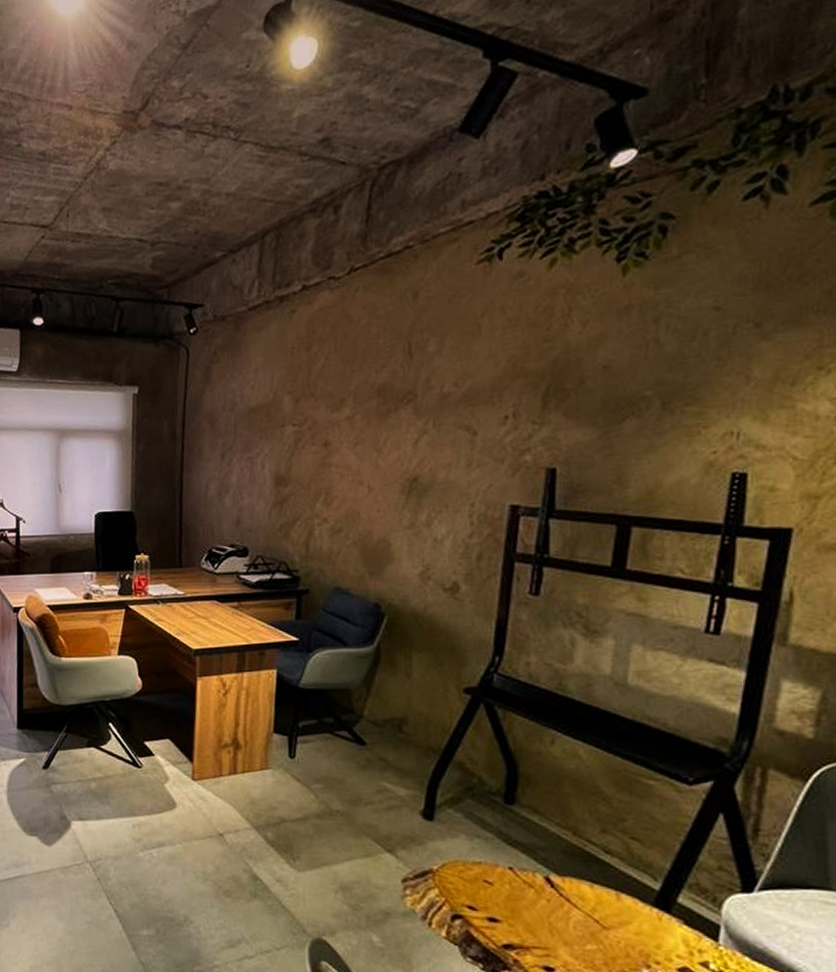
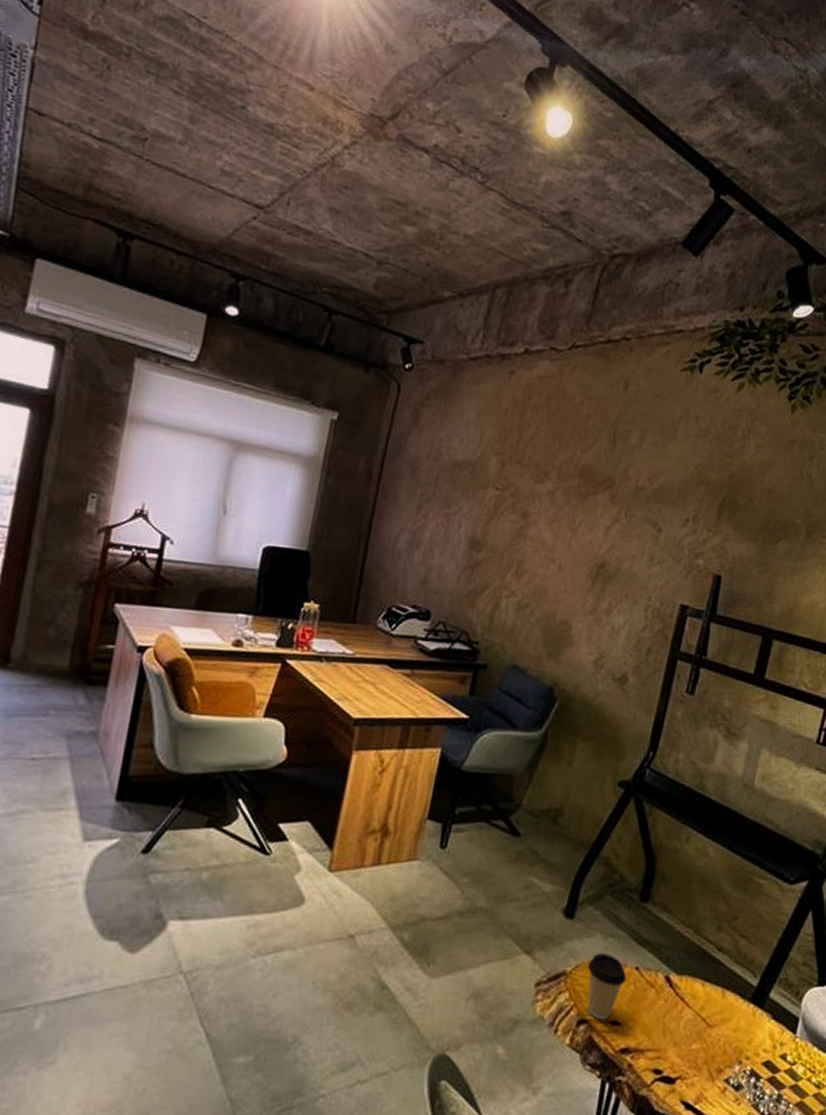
coffee cup: none [454,853,500,916] -> present [587,953,627,1020]

